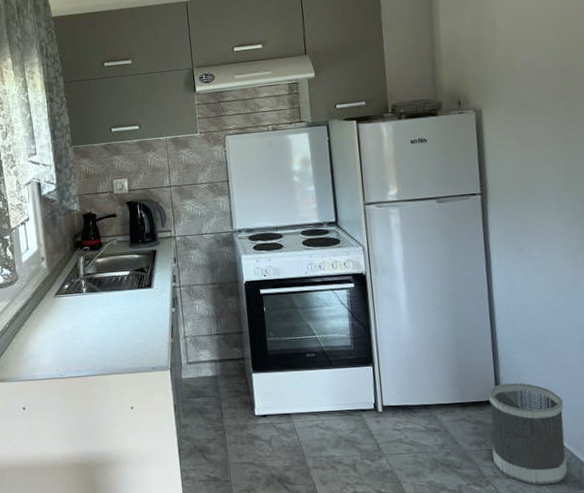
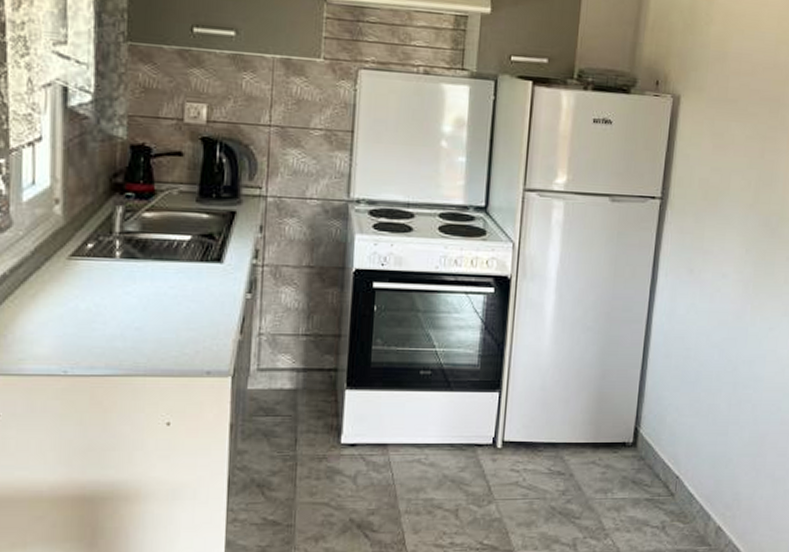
wastebasket: present [488,383,568,485] -> none [617,424,703,540]

